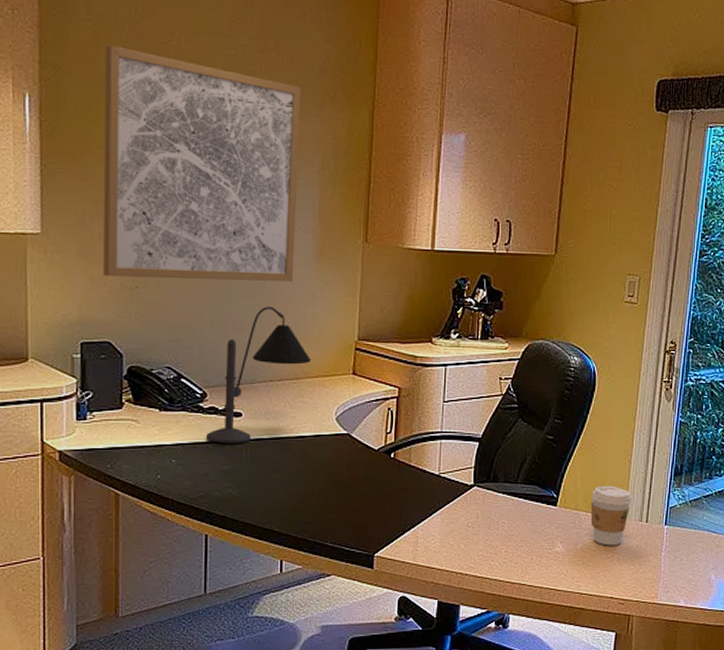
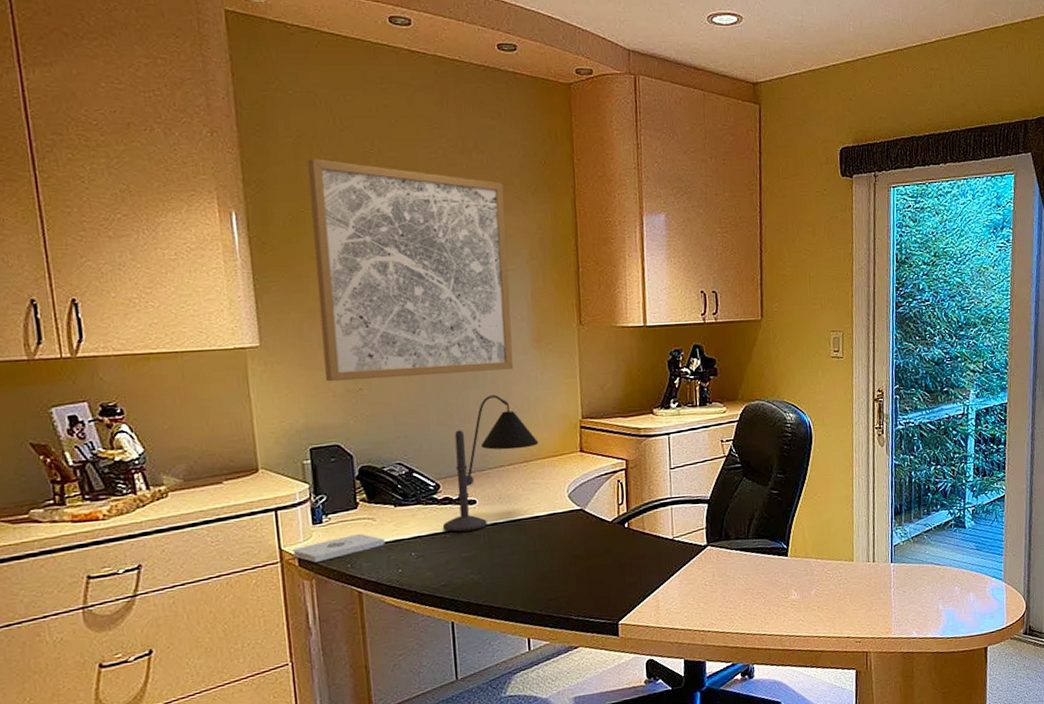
notepad: none [55,434,147,460] -> present [293,533,385,563]
coffee cup: present [590,485,632,546] -> none [819,531,857,589]

